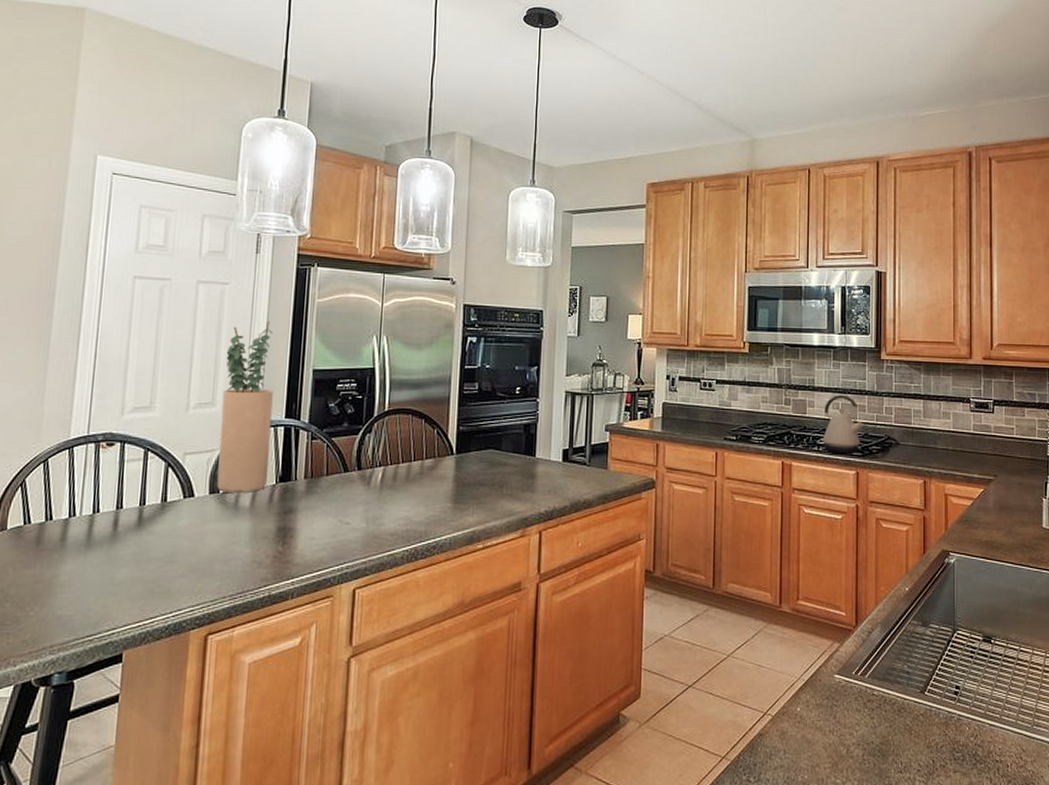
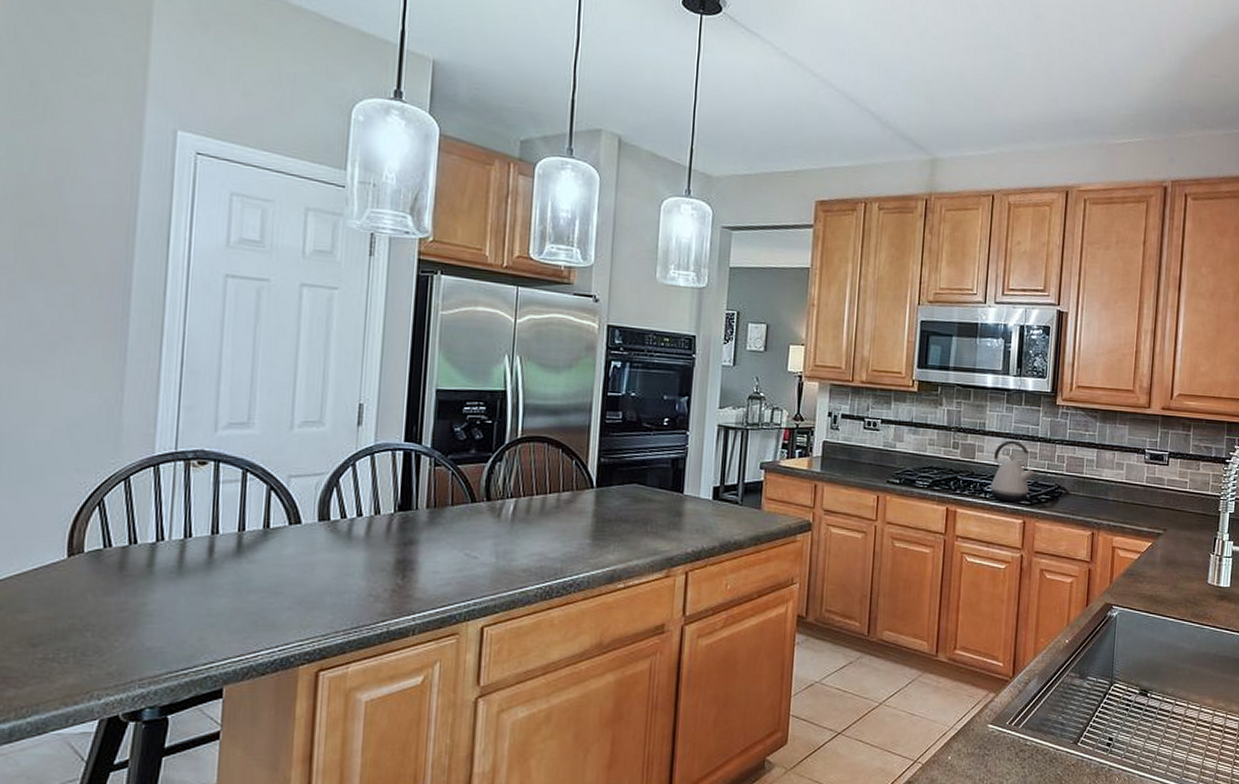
vase: present [217,320,273,494] -> none [327,332,391,522]

